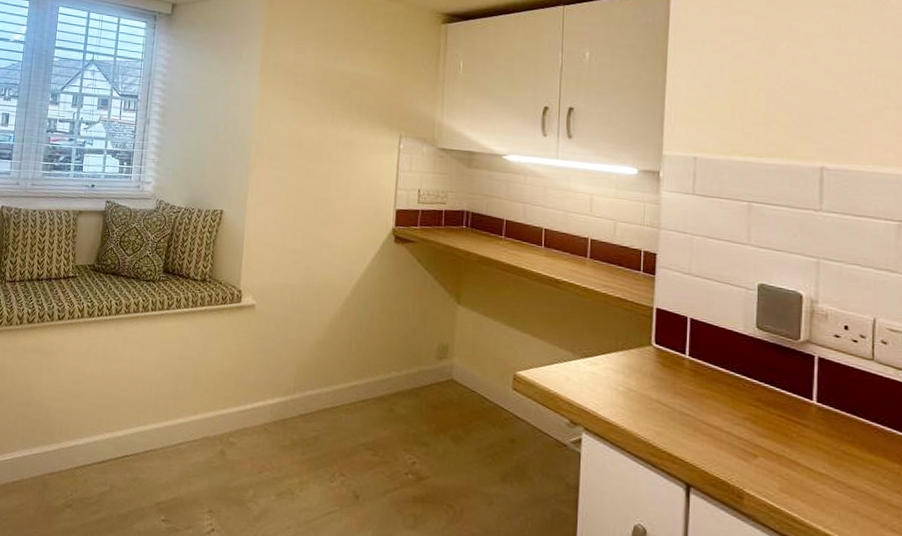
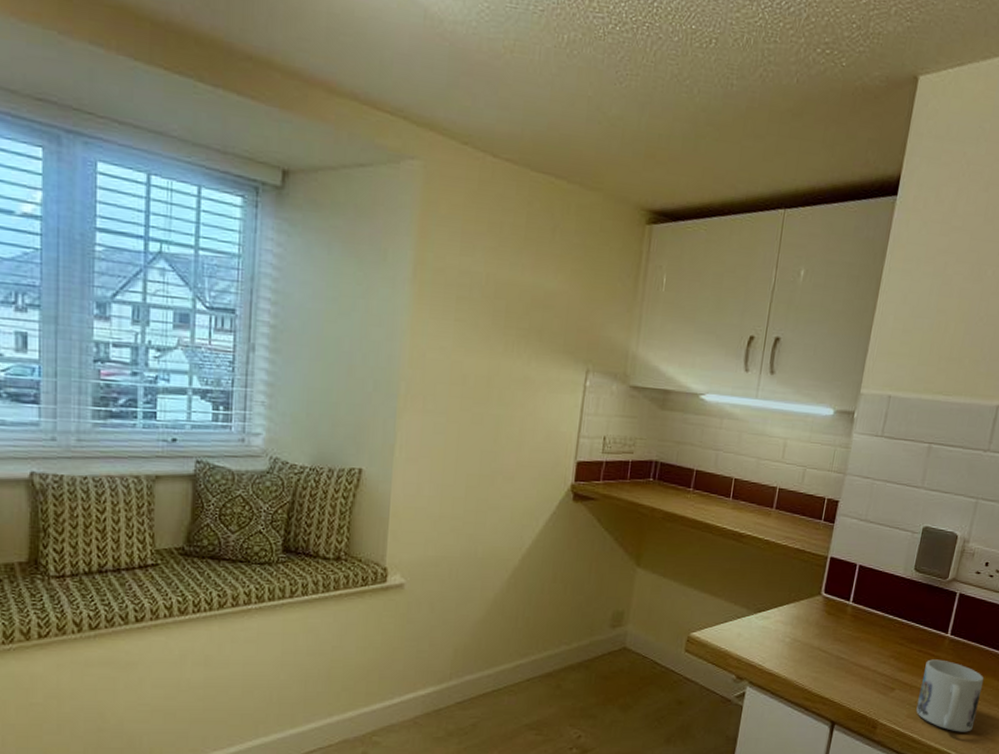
mug: none [790,427,874,520] -> present [916,659,984,732]

